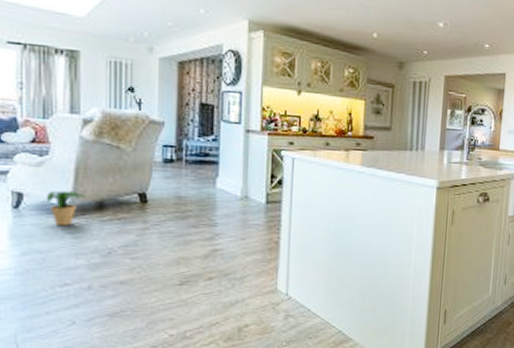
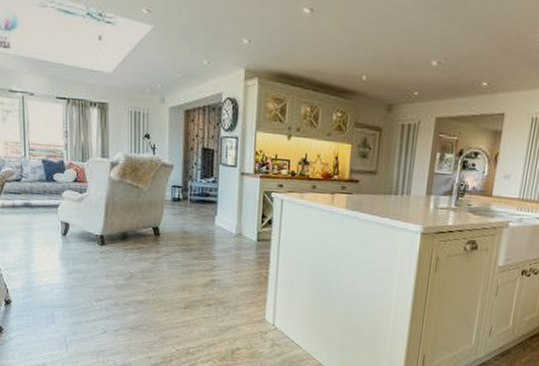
potted plant: present [41,190,86,225] -> none [82,222,113,252]

